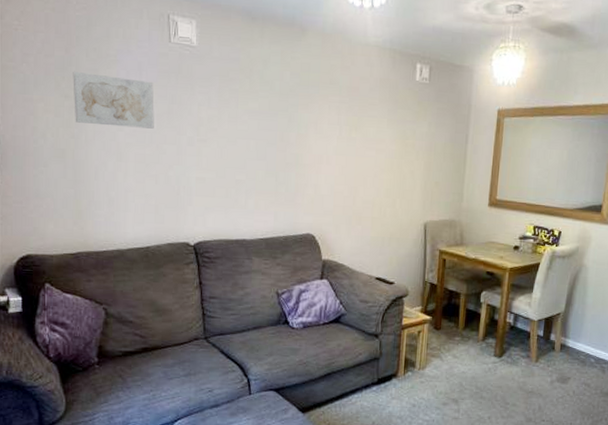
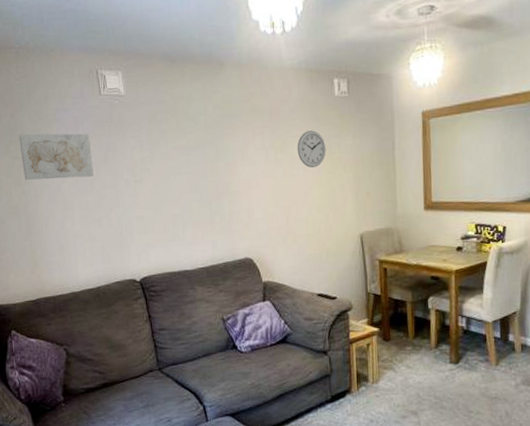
wall clock: none [371,112,401,151] -> present [297,130,326,168]

